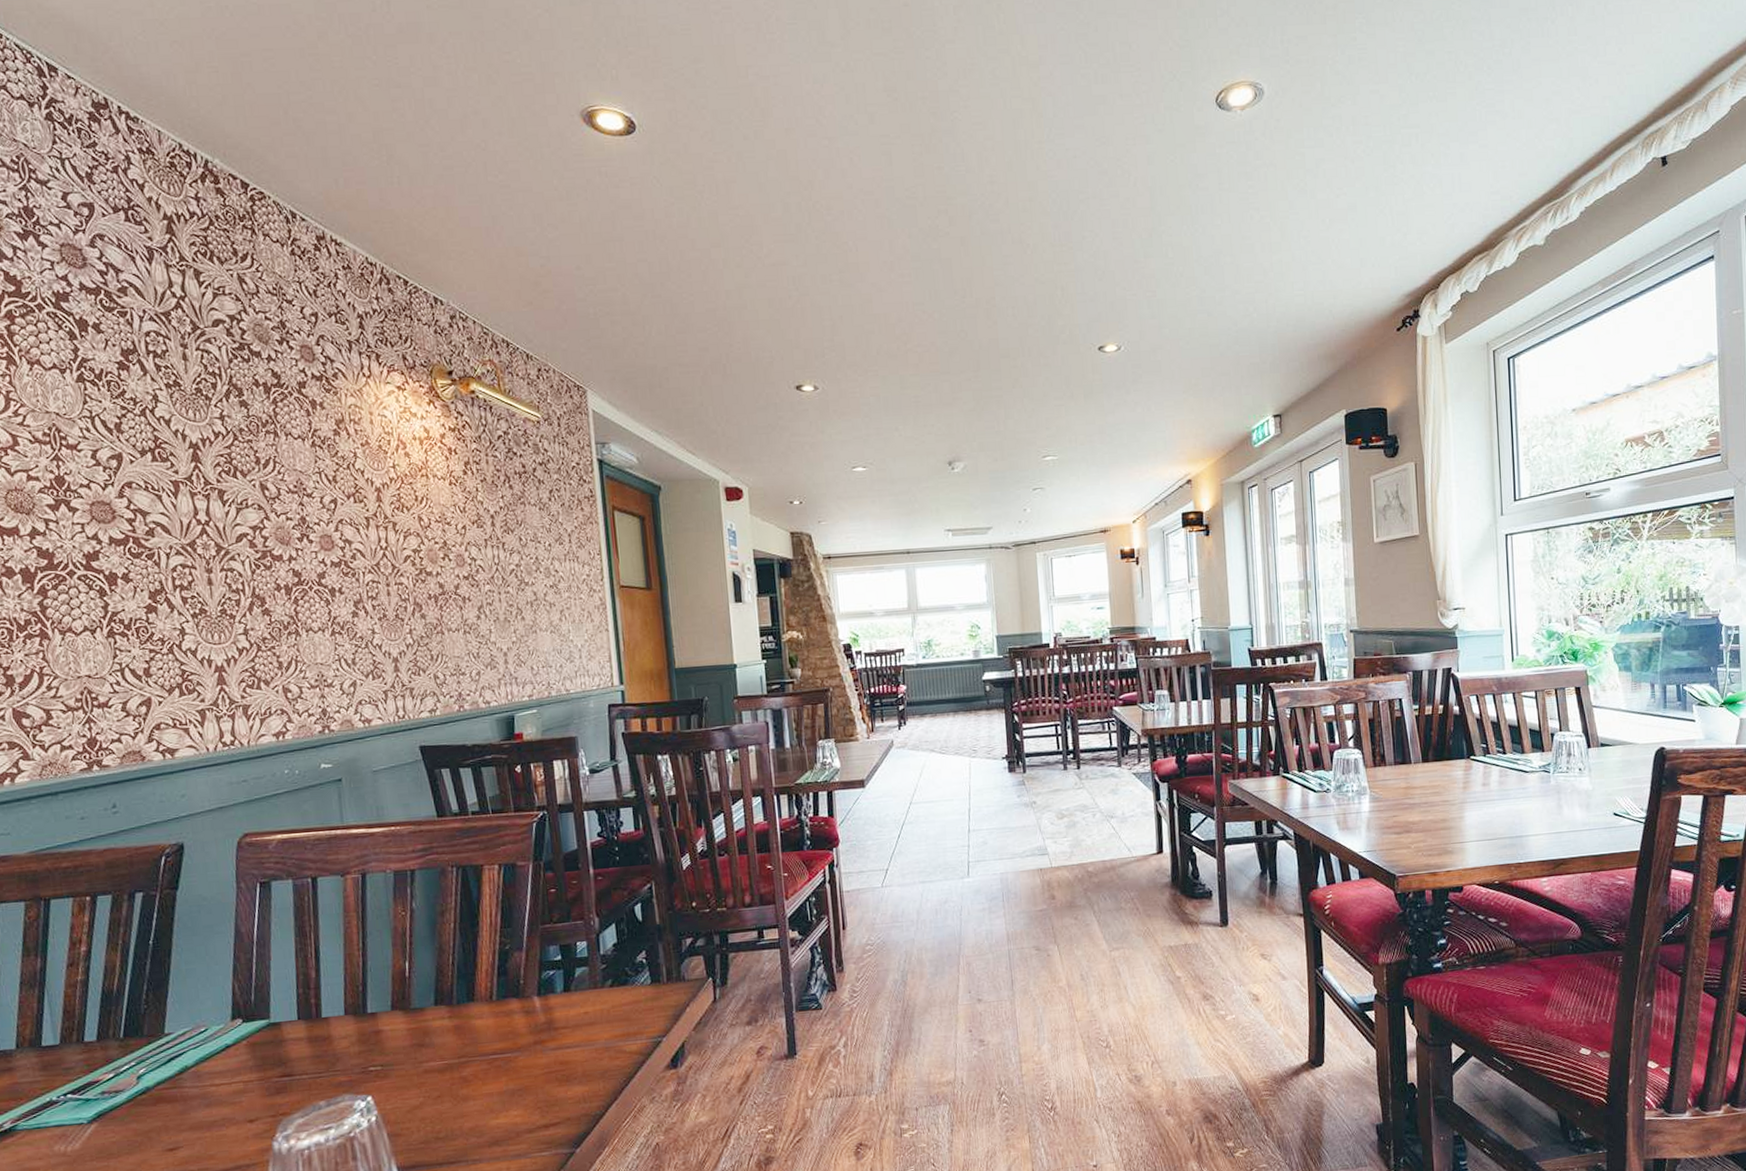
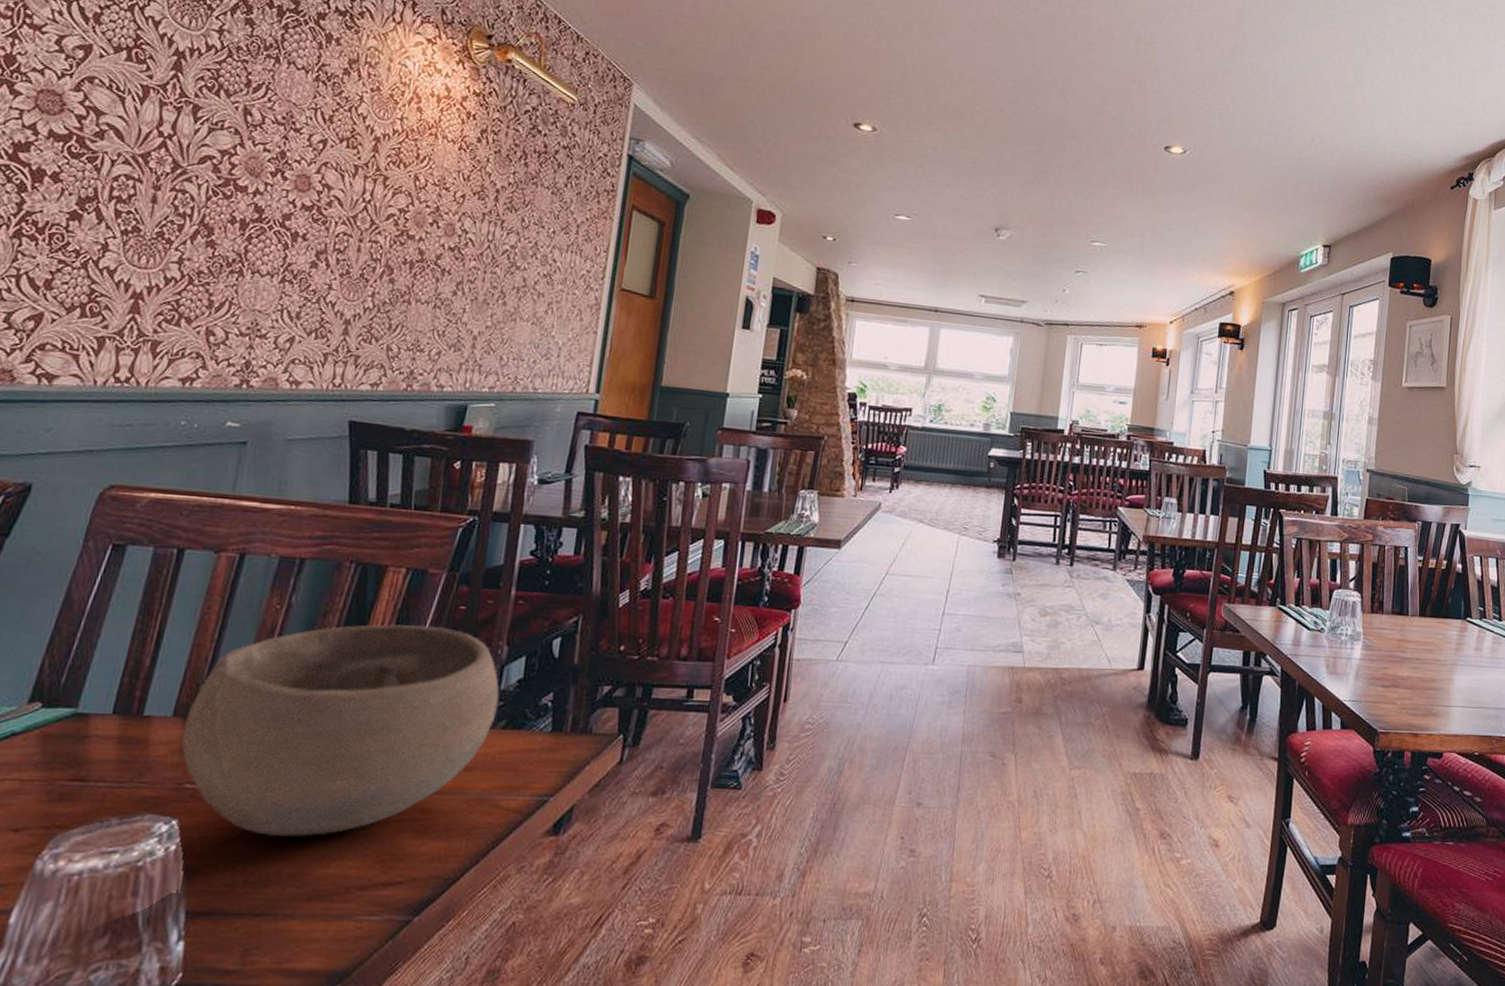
bowl: none [355,909,602,1100] -> present [182,624,499,837]

